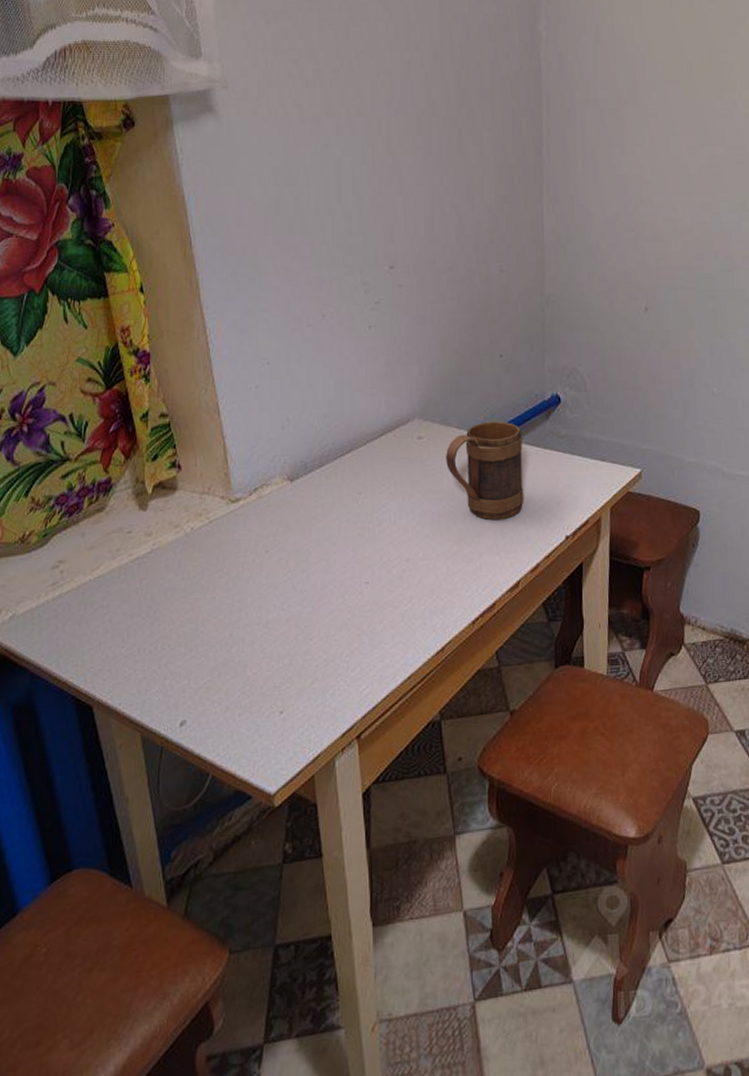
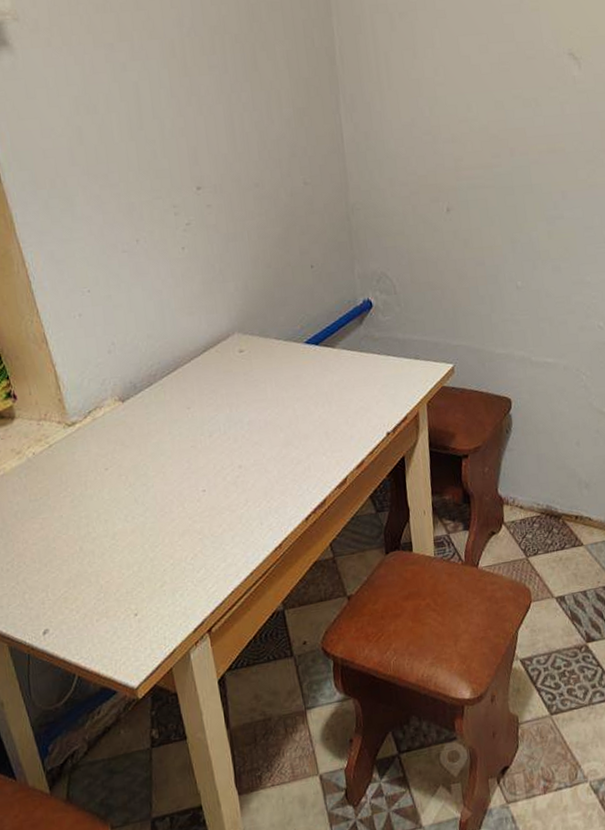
mug: present [446,421,523,521] -> none [267,329,345,424]

